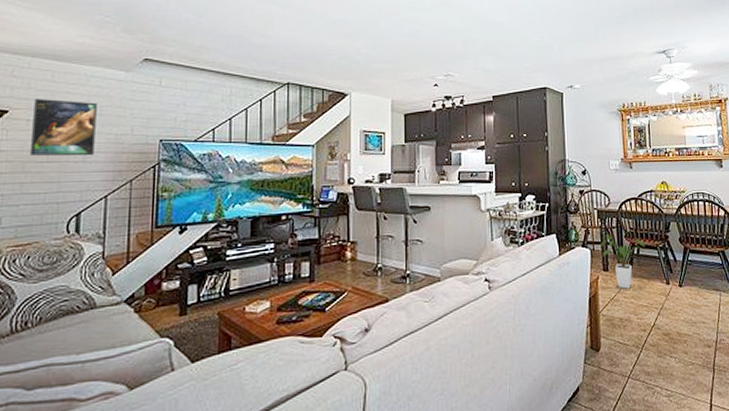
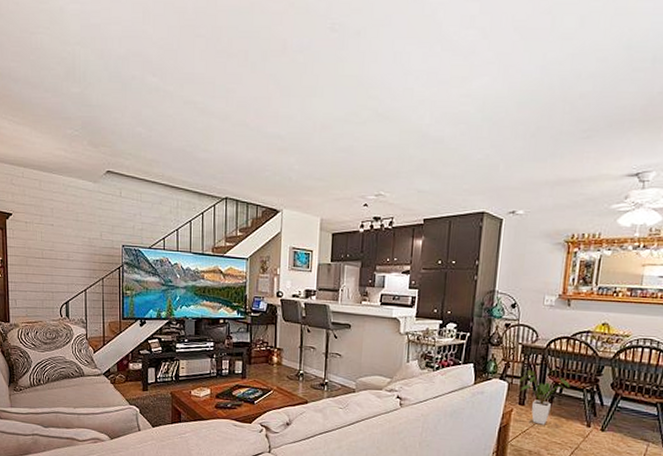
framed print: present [30,98,97,156] -> none [29,203,74,256]

